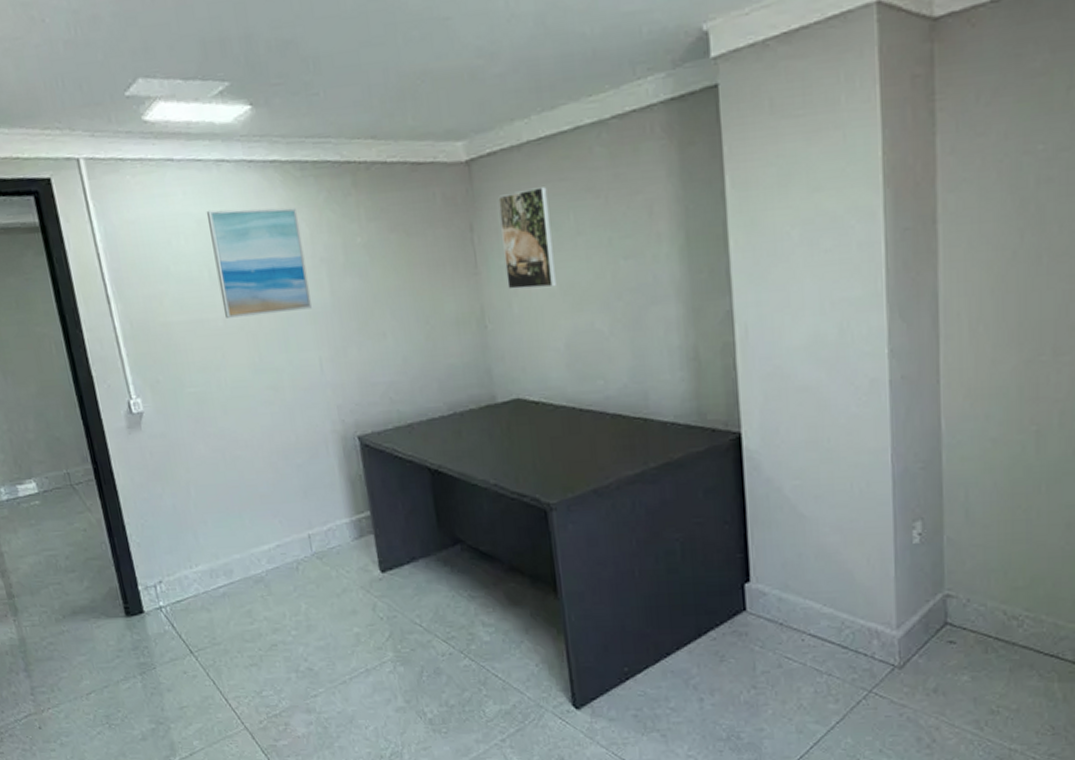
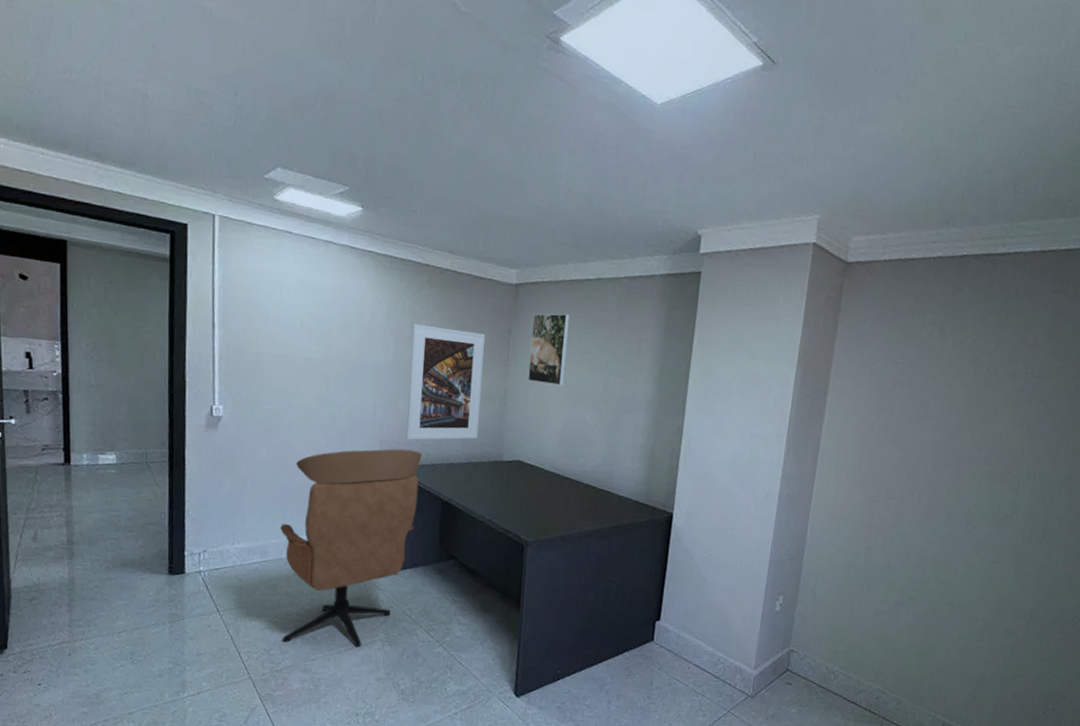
wall art: present [206,208,312,318] -> none [306,276,381,365]
office chair: none [241,410,402,680] -> present [280,448,422,648]
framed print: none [345,238,459,398] -> present [406,323,486,440]

